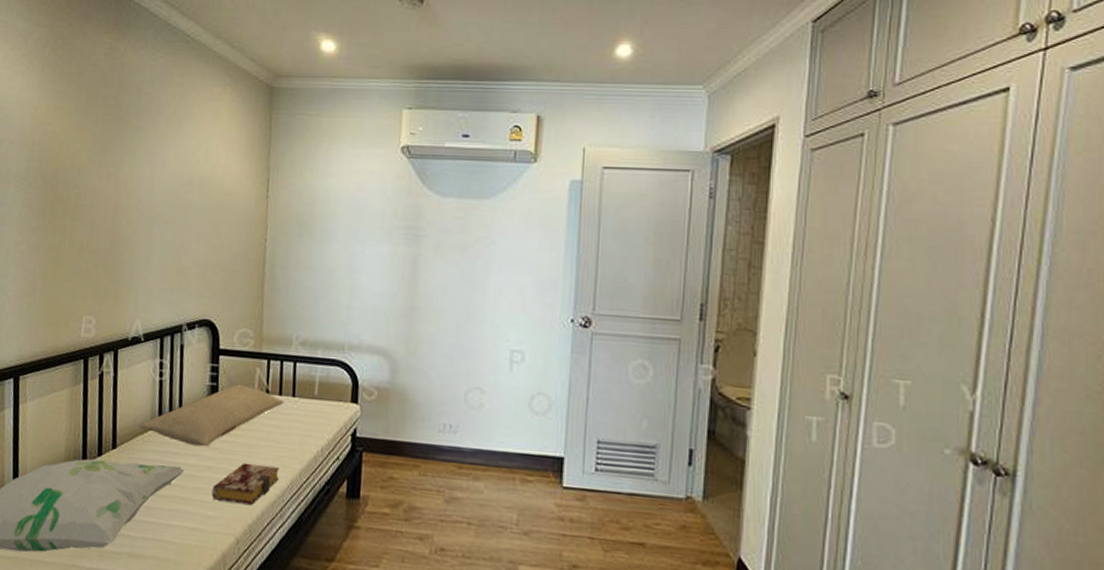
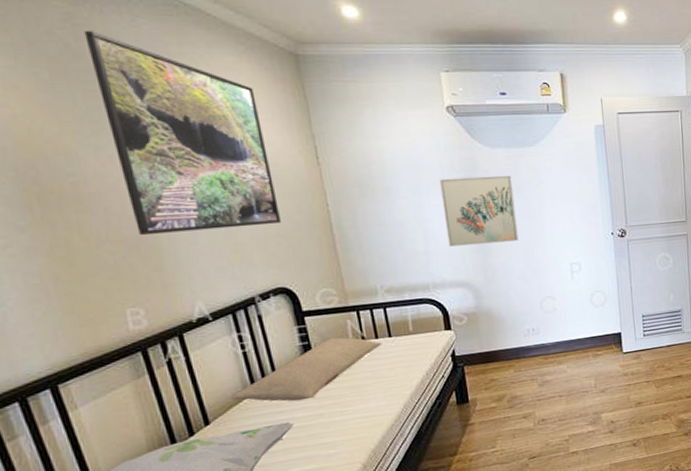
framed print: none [110,63,229,253] -> present [84,31,281,235]
book: present [211,462,280,505] -> none [327,397,392,440]
wall art: none [374,226,459,310] -> present [439,175,519,247]

